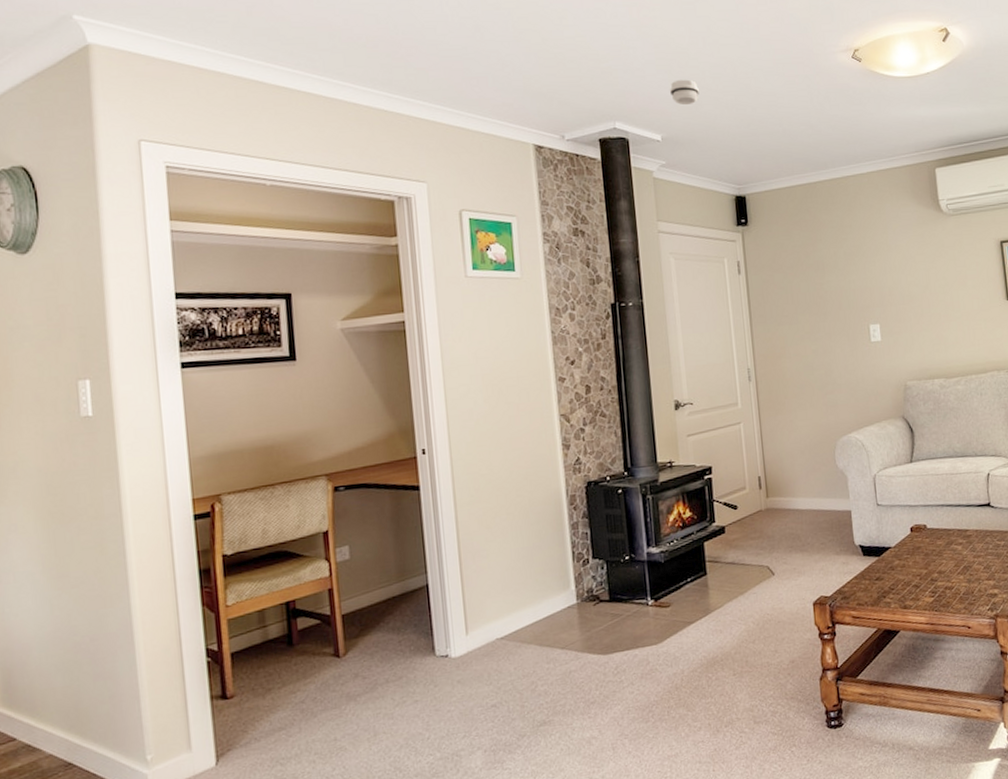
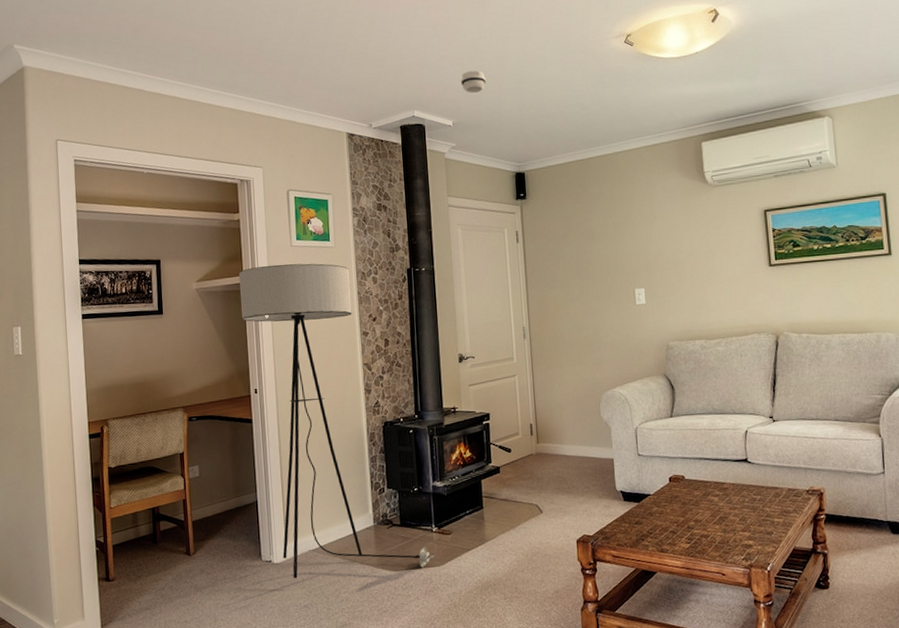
floor lamp: none [397,297,651,675] -> present [238,263,435,579]

